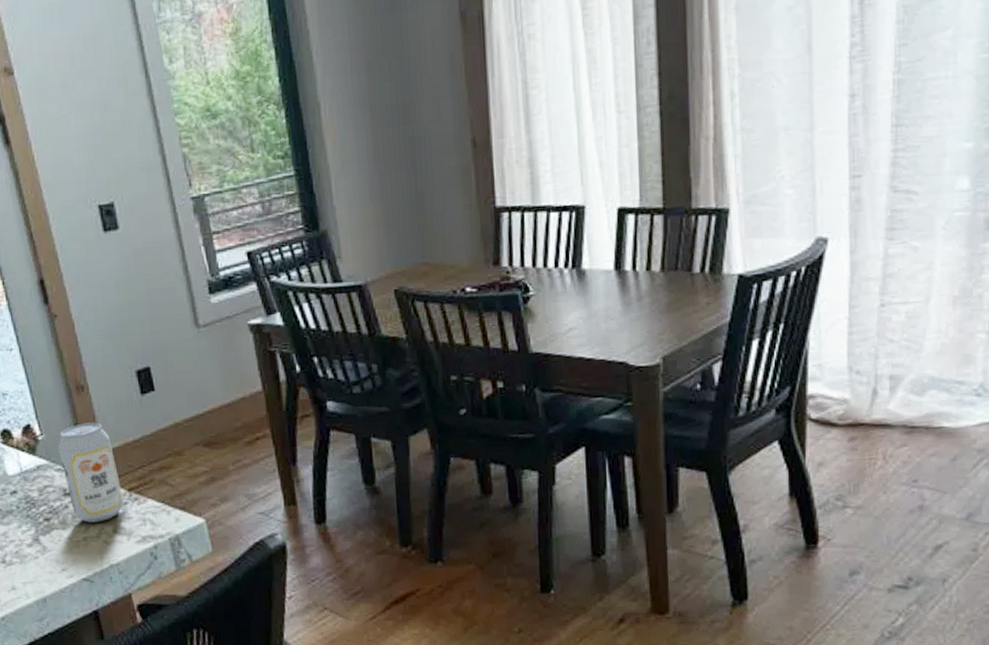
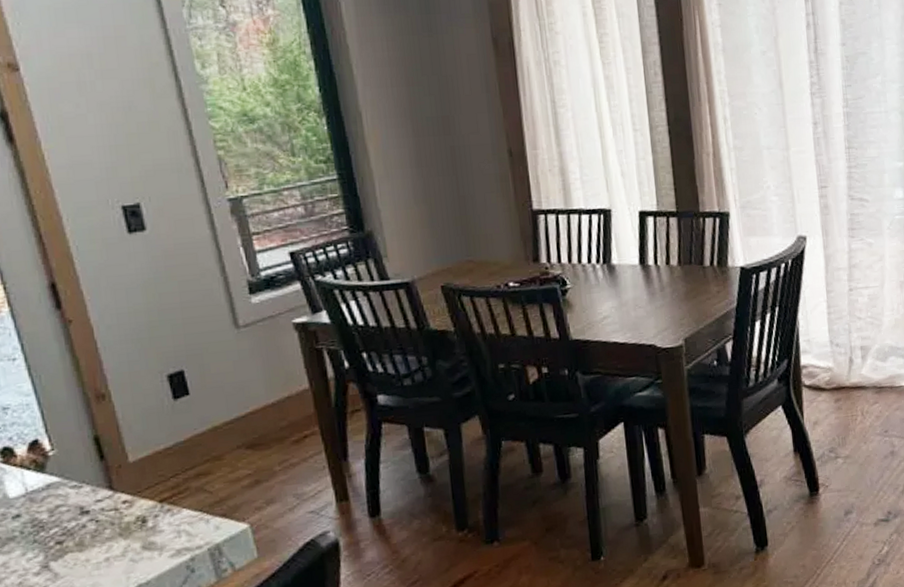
beverage can: present [58,422,125,523] -> none [73,432,155,542]

